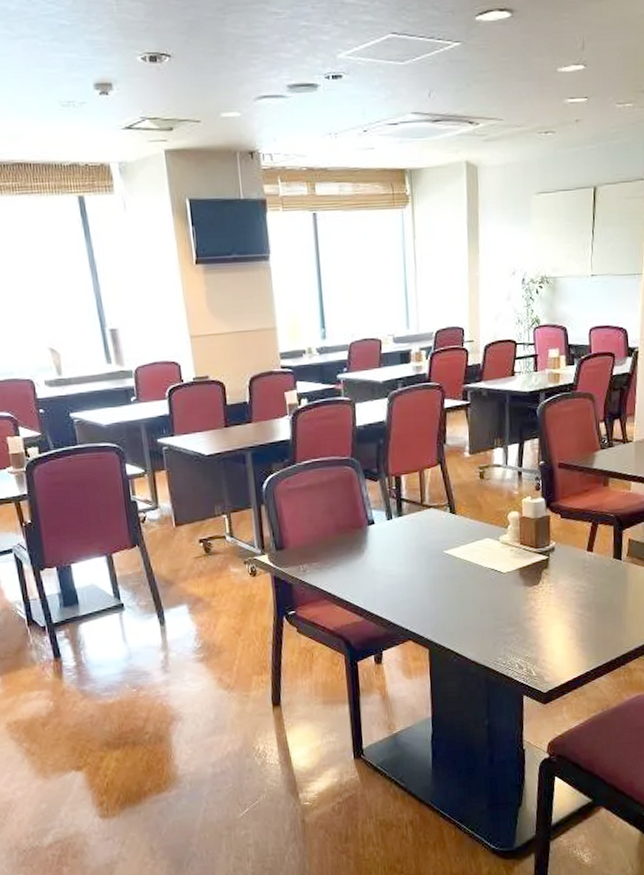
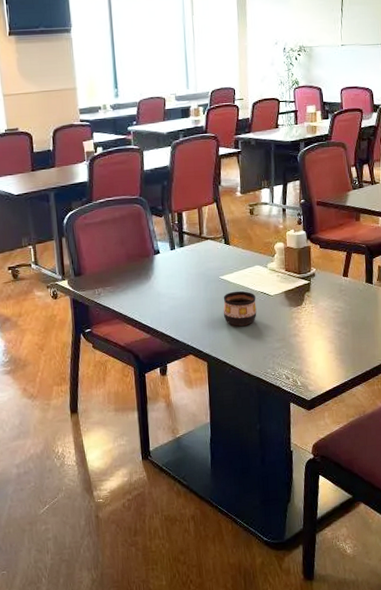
cup: none [447,567,487,608] -> present [223,291,257,326]

